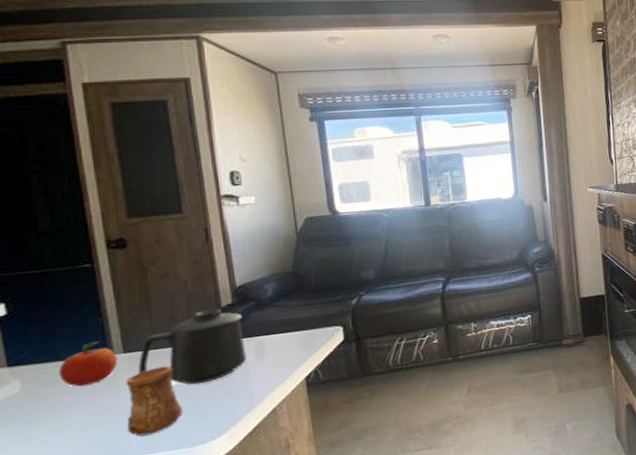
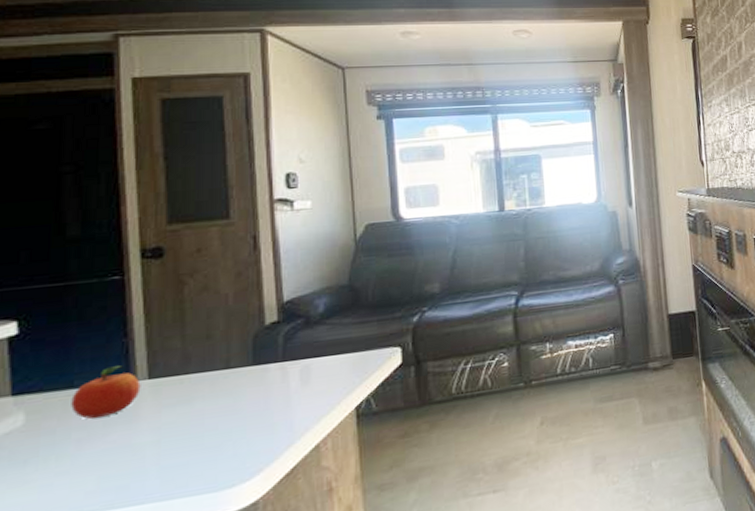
cup: present [125,365,183,437] -> none [144,393,211,479]
mug: present [137,308,246,385] -> none [162,327,289,417]

